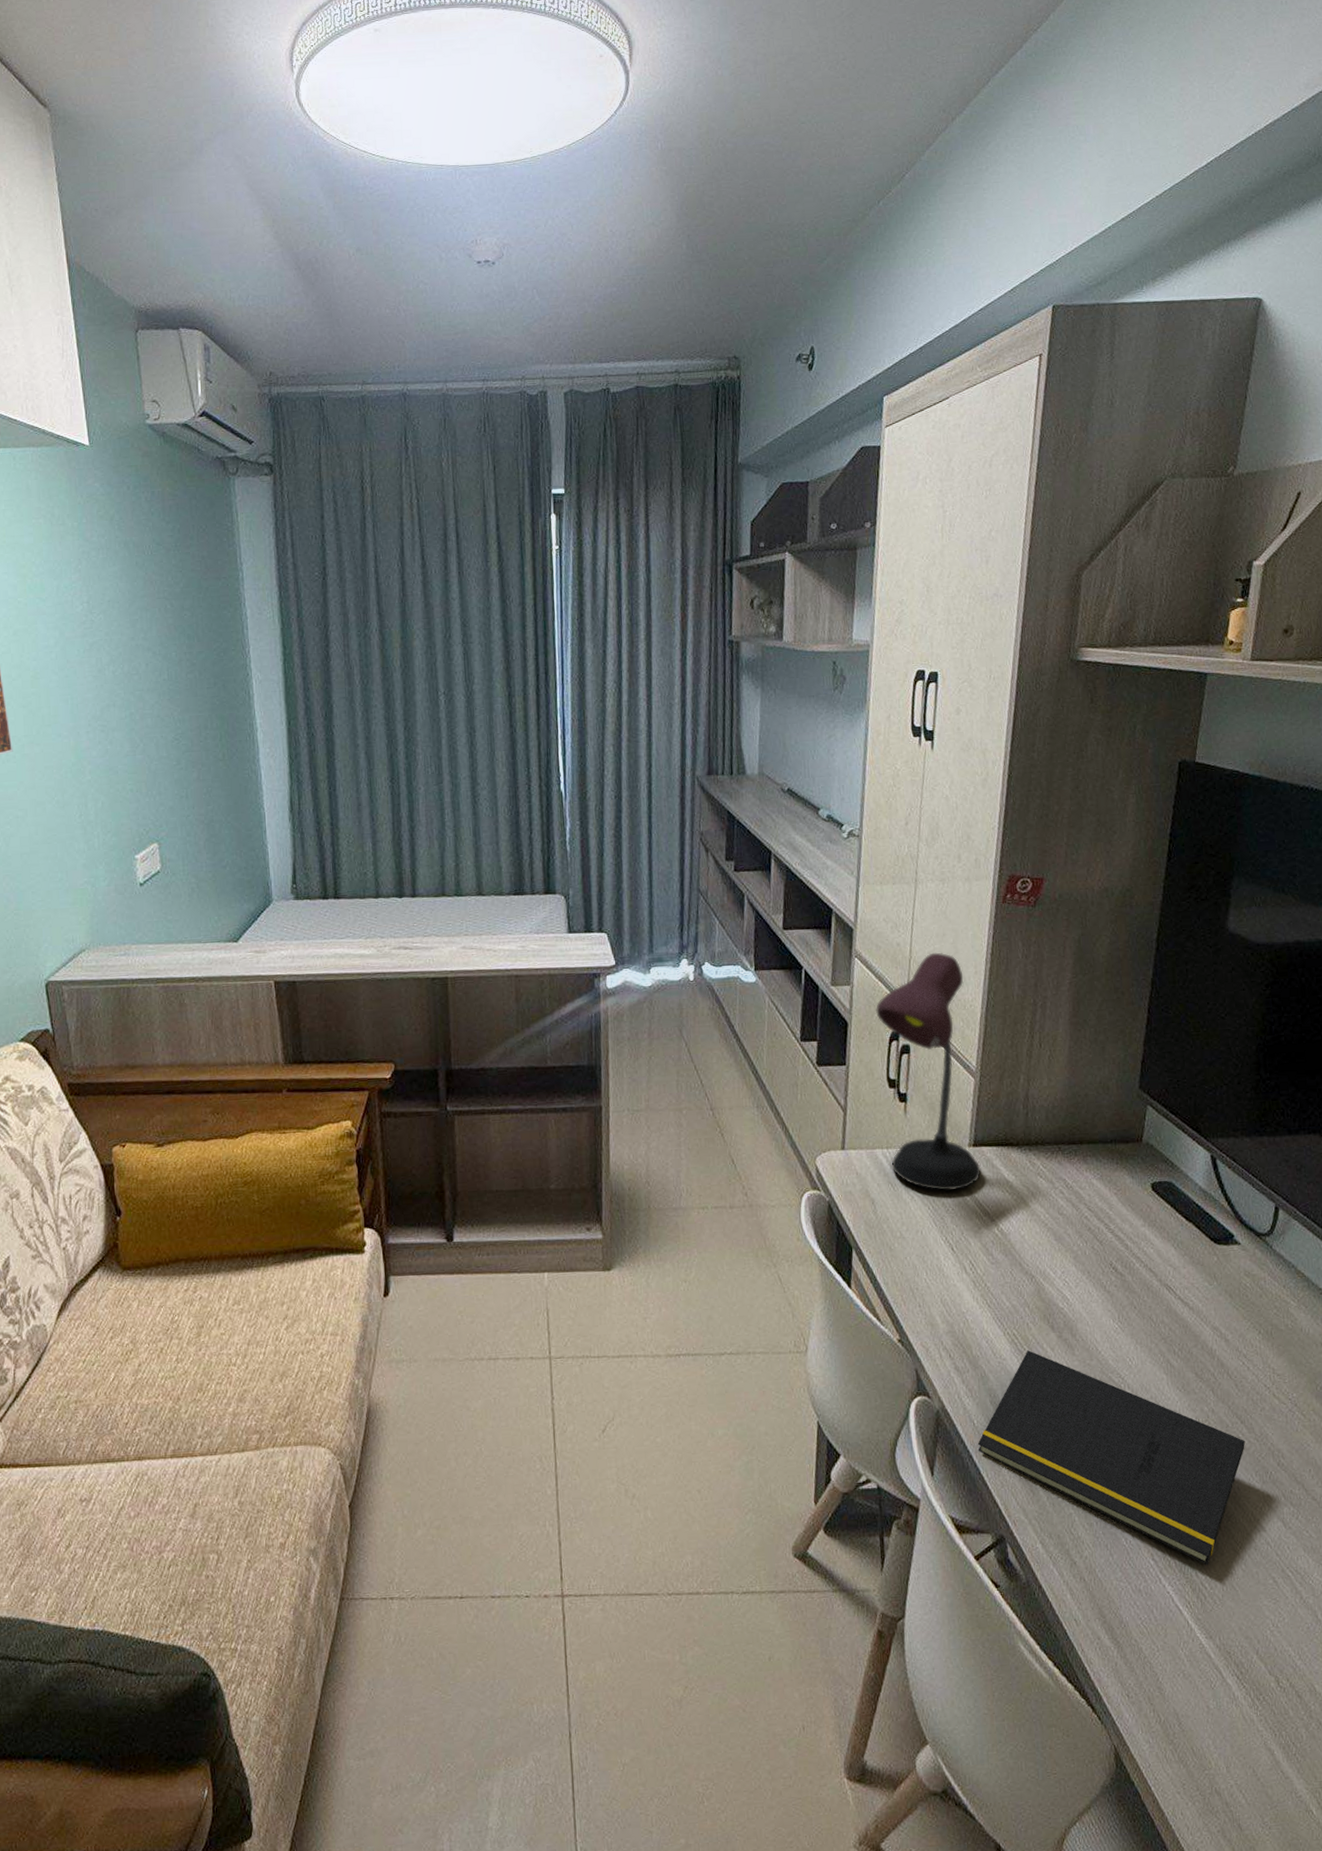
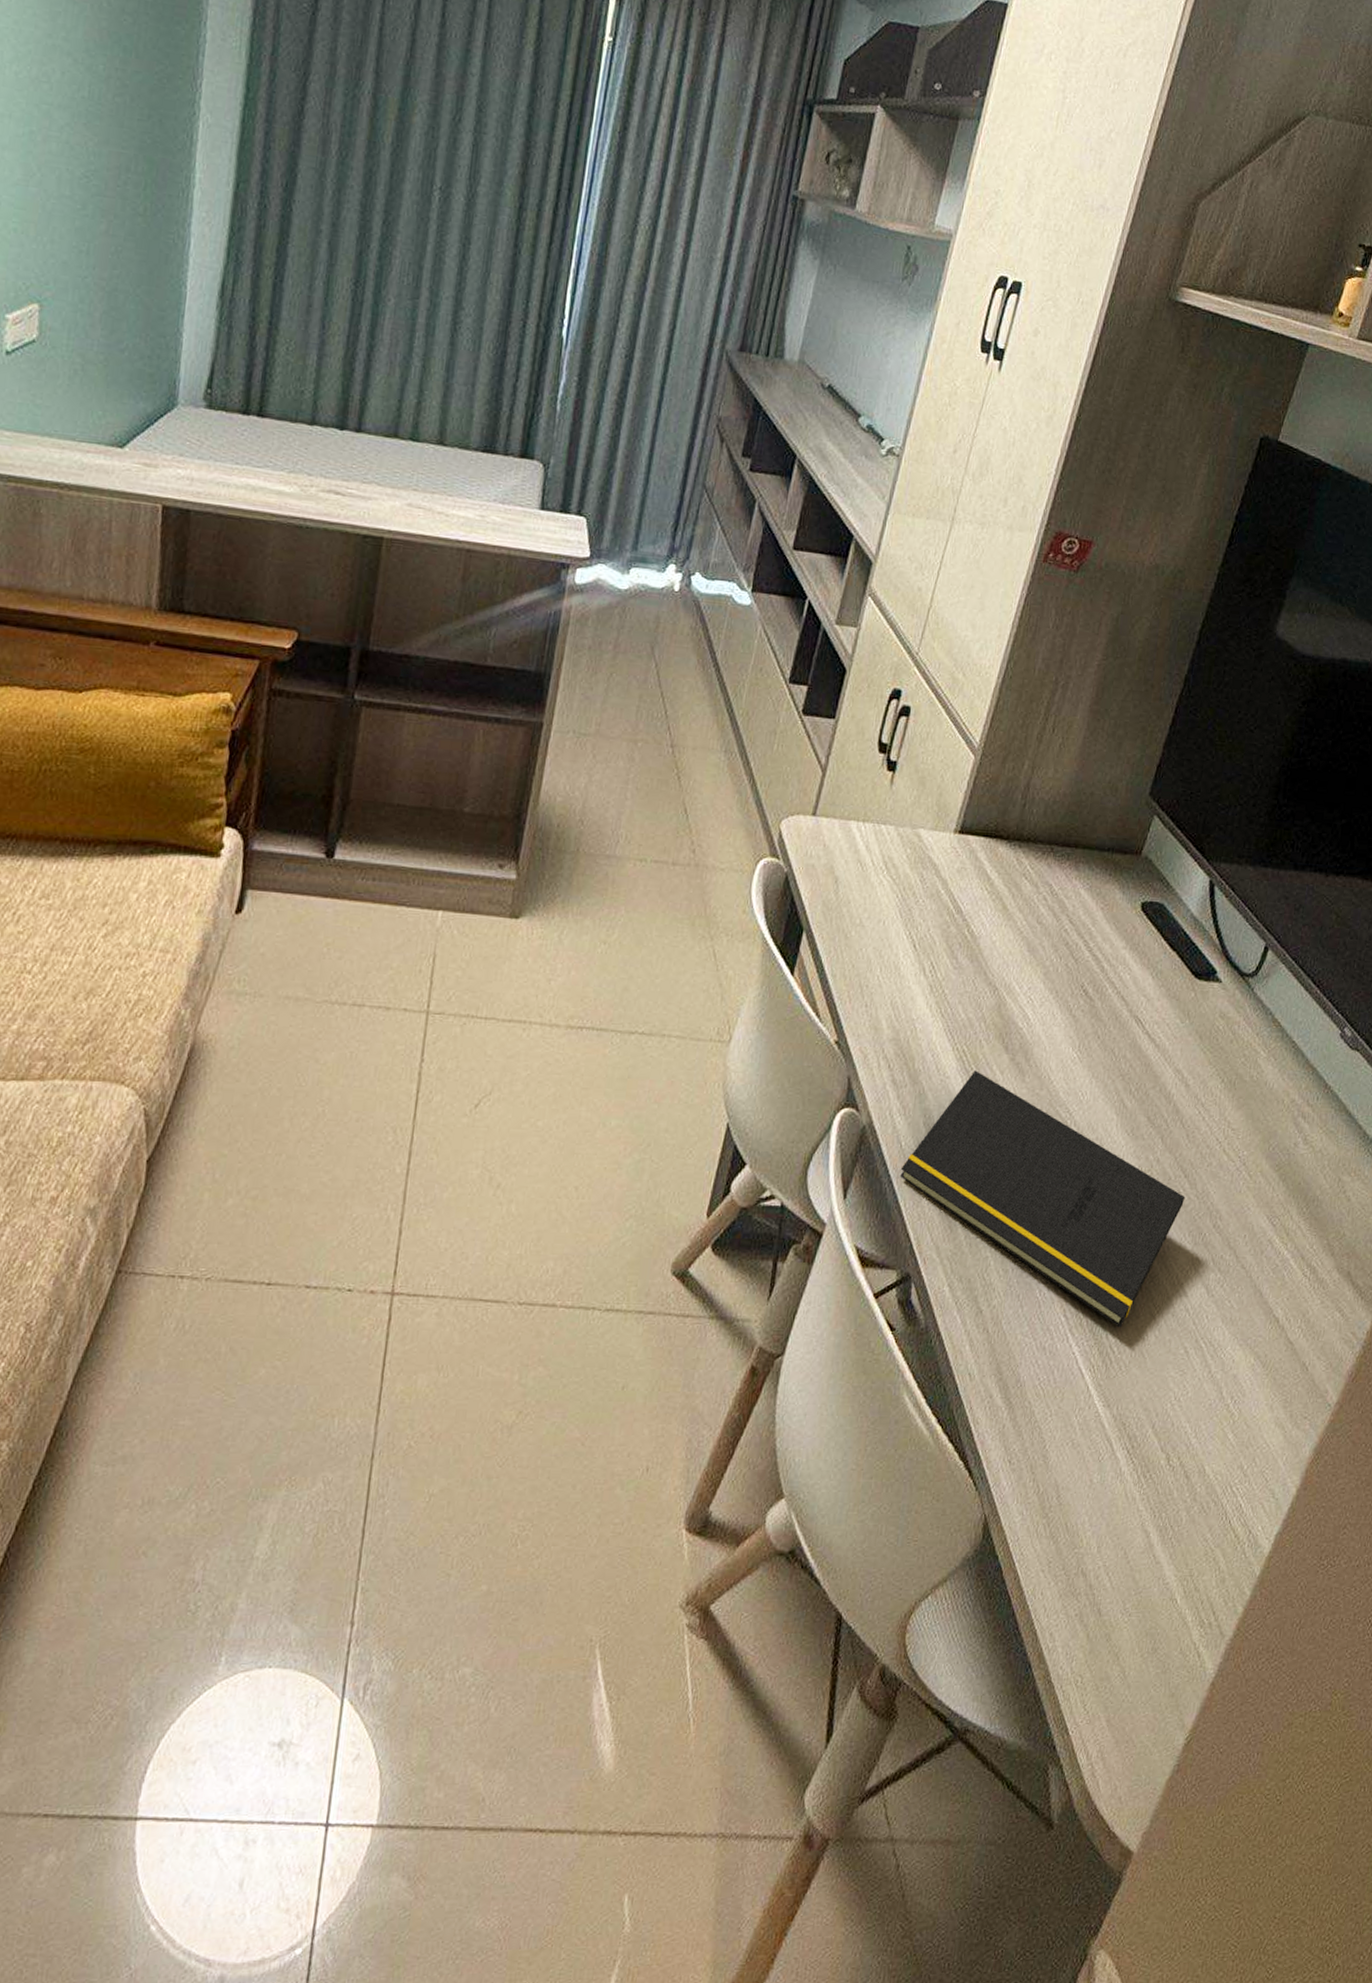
desk lamp: present [876,952,981,1191] -> none [864,605,985,880]

